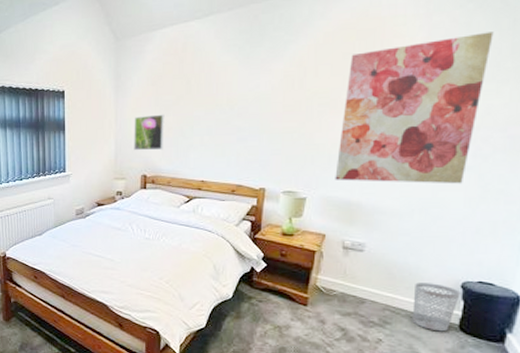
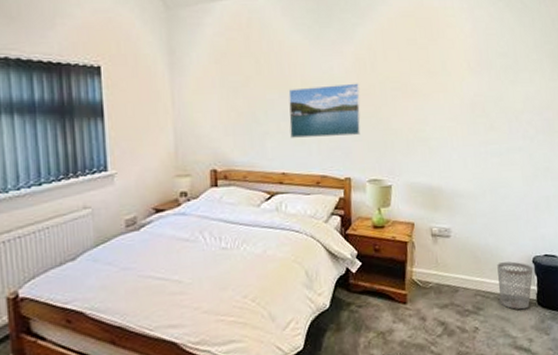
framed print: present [134,114,165,151] -> none [196,97,235,141]
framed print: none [212,100,286,150] -> present [288,83,361,138]
wall art: present [335,32,494,184] -> none [413,28,521,166]

